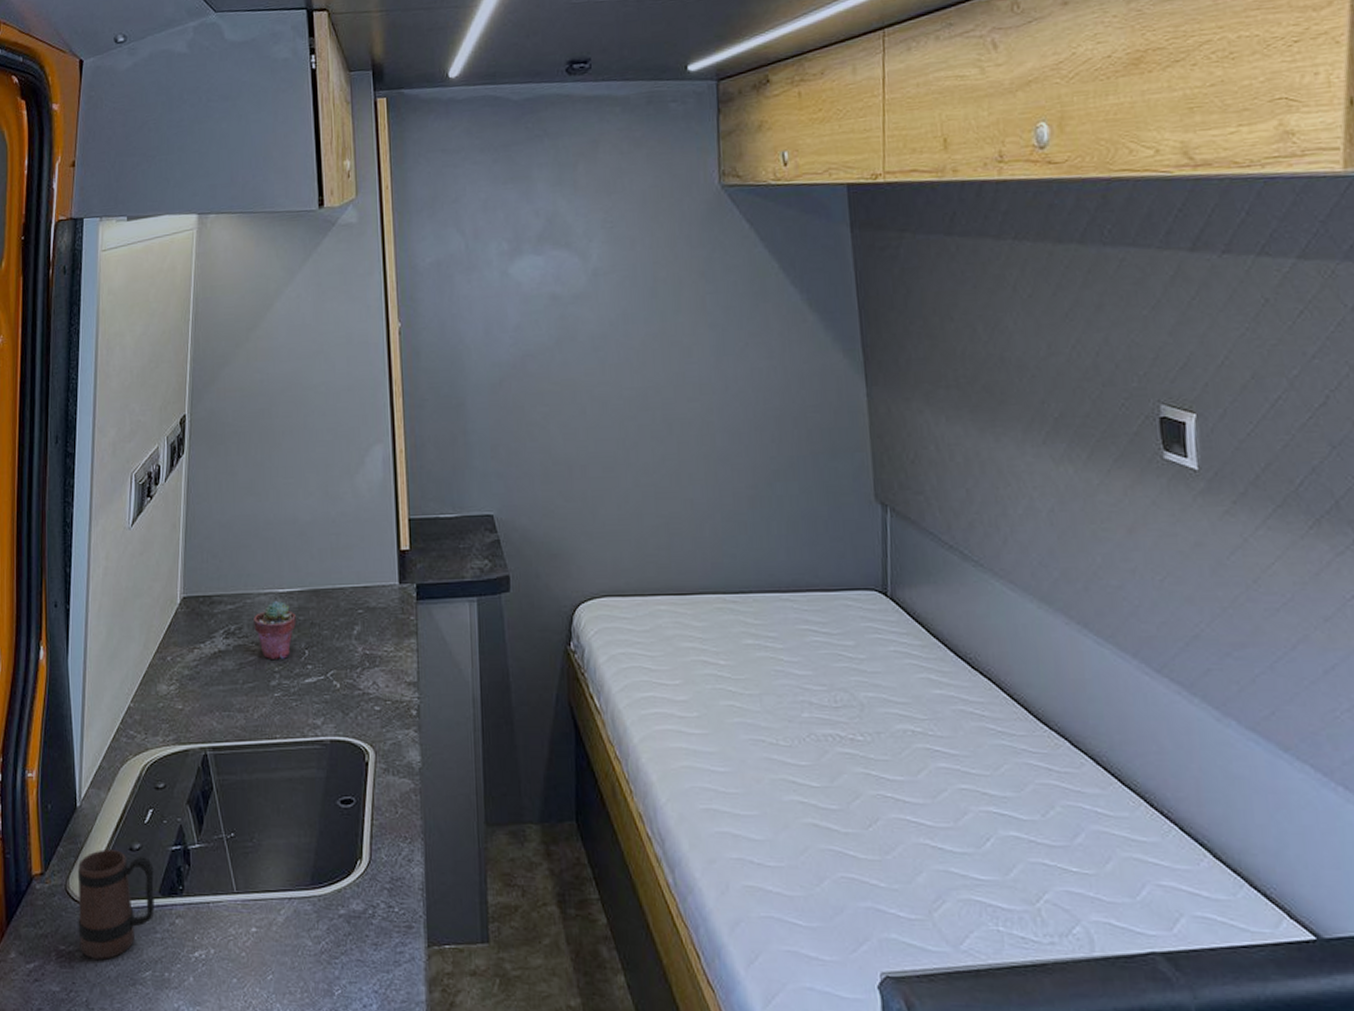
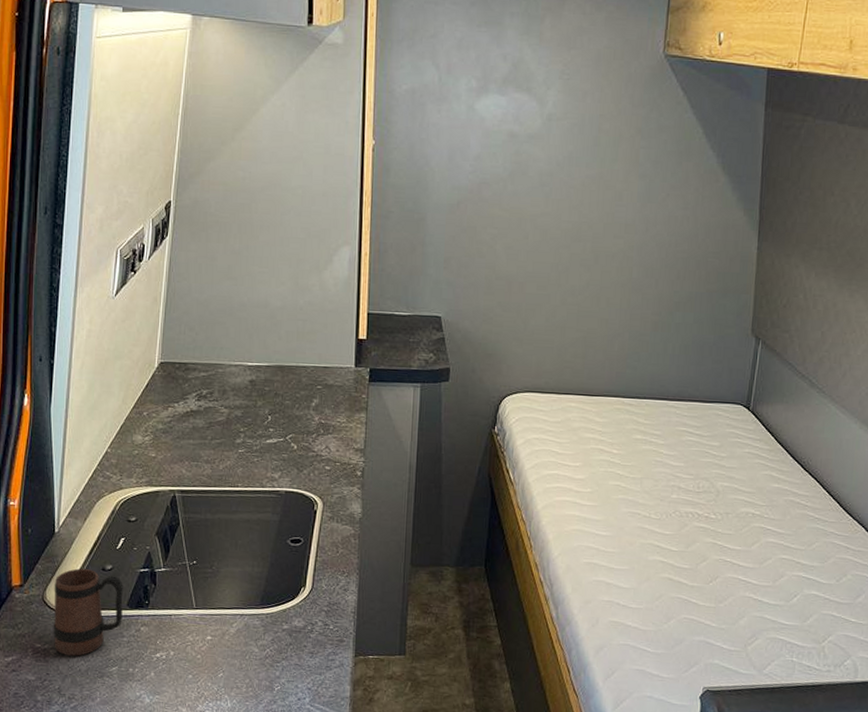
potted succulent: present [254,600,296,659] -> none [224,372,262,422]

